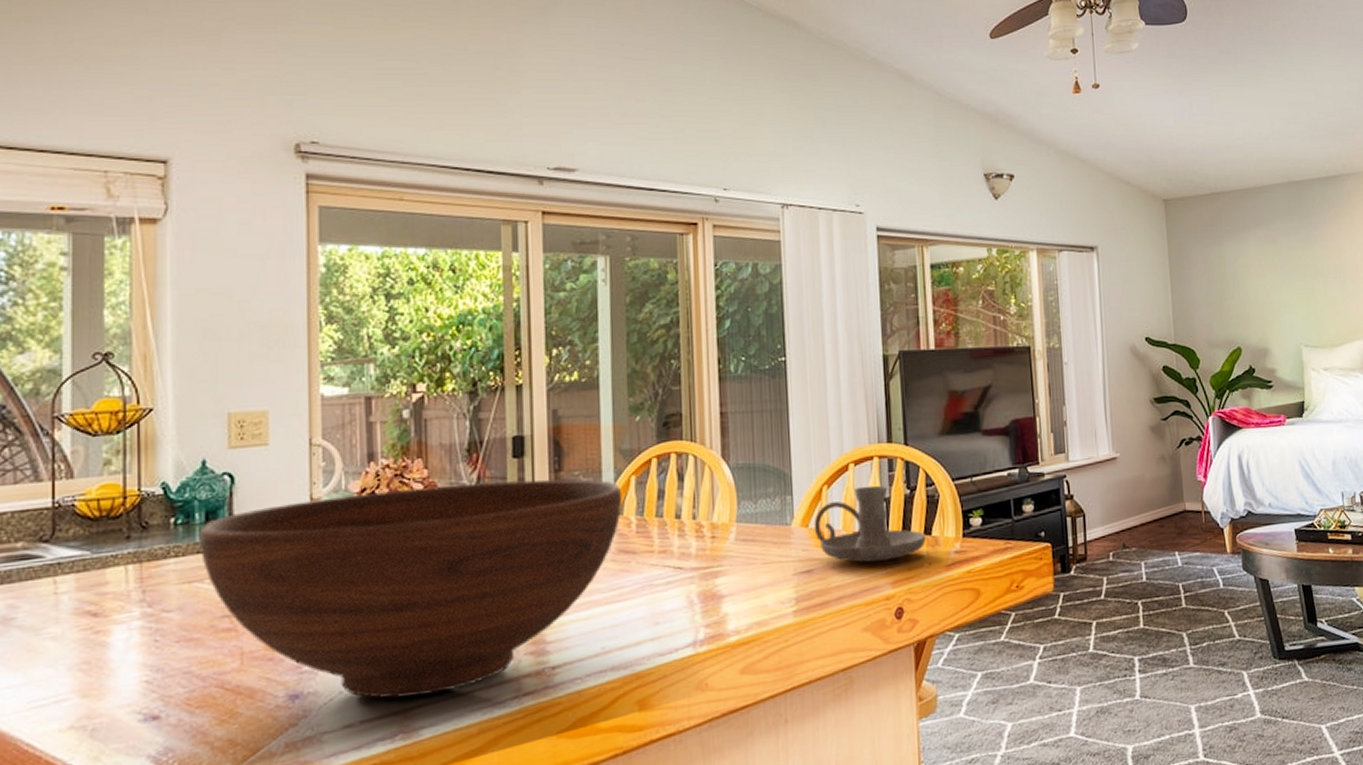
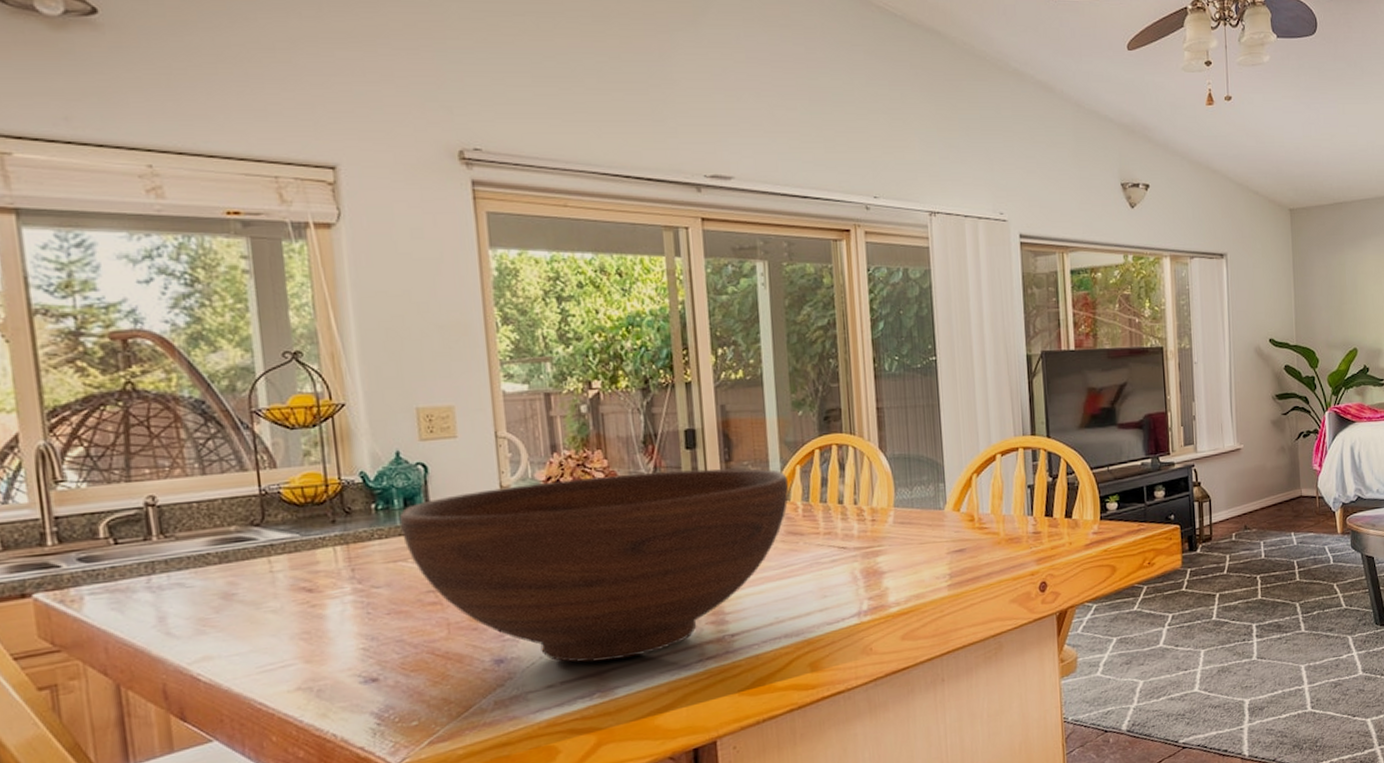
candle holder: present [814,485,927,563] -> none [965,474,1067,543]

